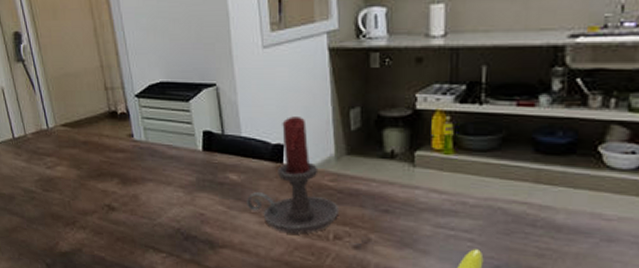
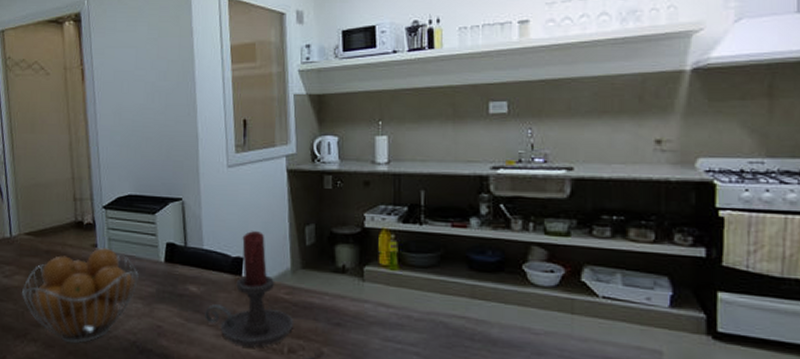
fruit basket: none [65,138,177,231] -> present [21,248,139,344]

